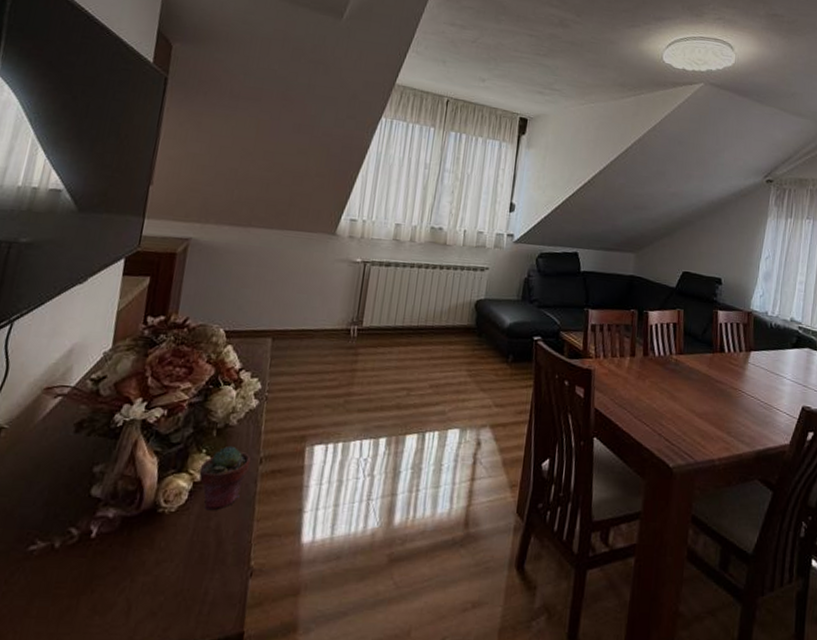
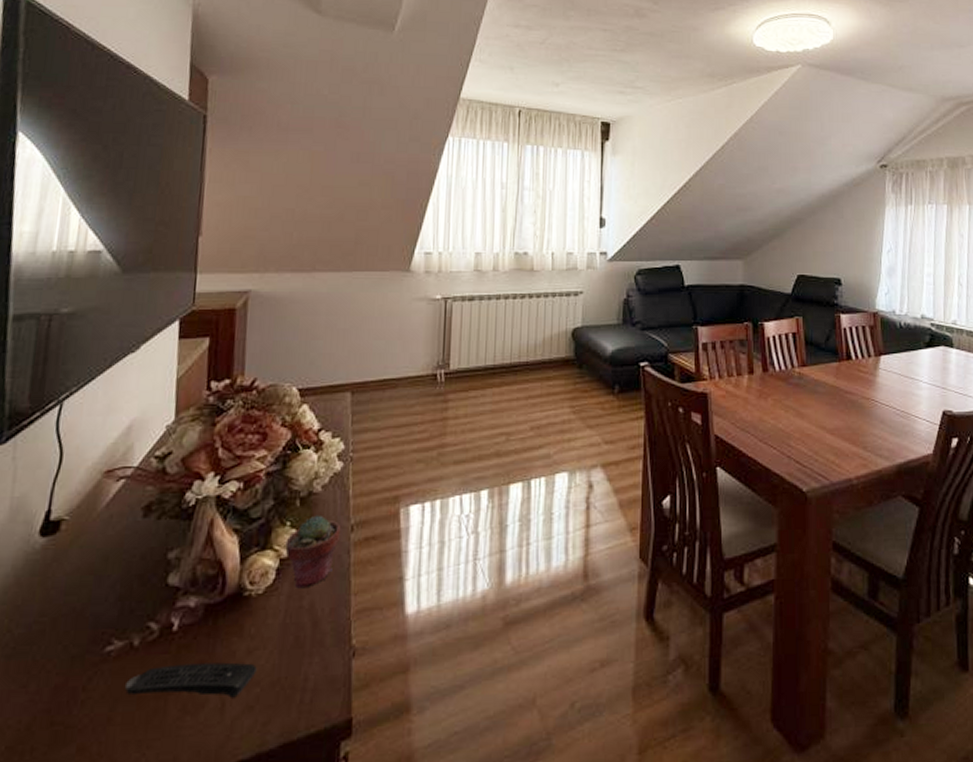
remote control: none [42,568,163,603] -> present [124,662,257,698]

